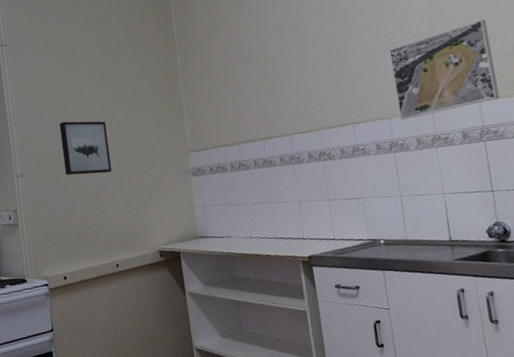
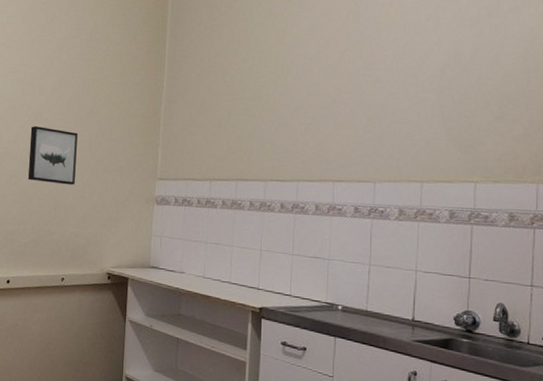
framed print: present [389,19,500,120] -> none [386,97,502,187]

